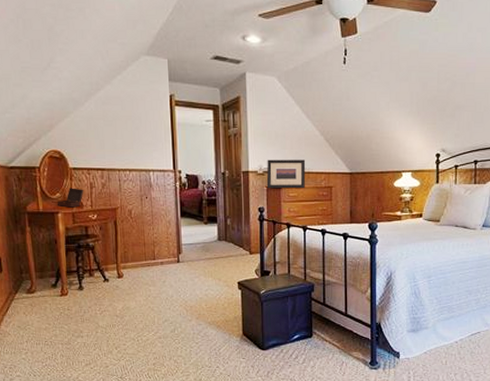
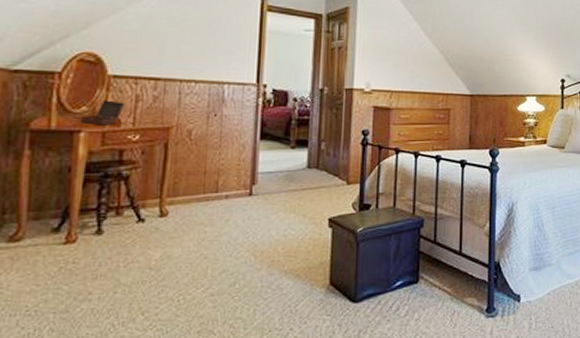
picture frame: present [266,159,306,189] -> none [373,76,422,110]

